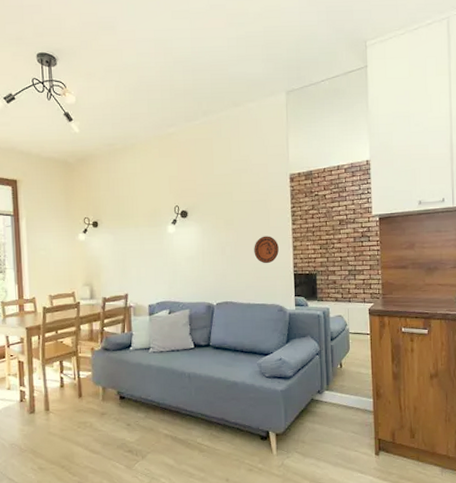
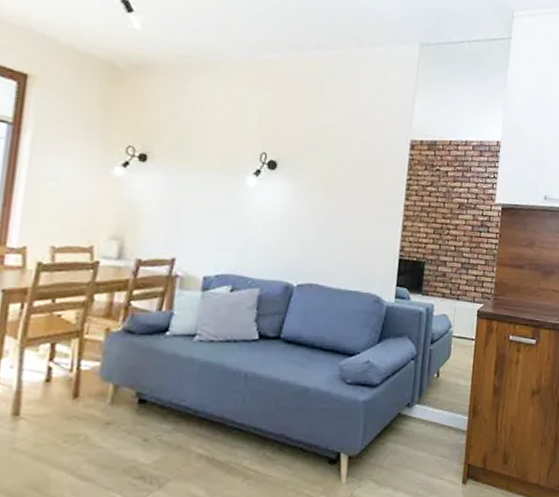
decorative plate: present [254,236,279,264] -> none [354,208,386,243]

